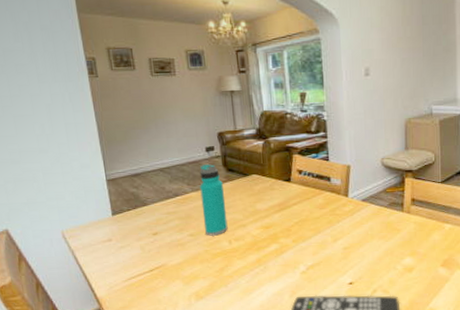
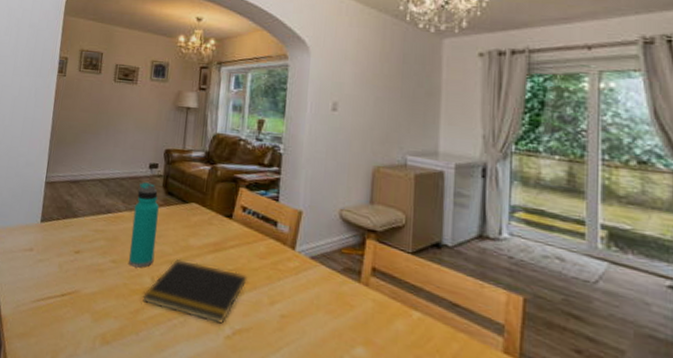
notepad: none [224,222,312,265] -> present [142,259,248,324]

